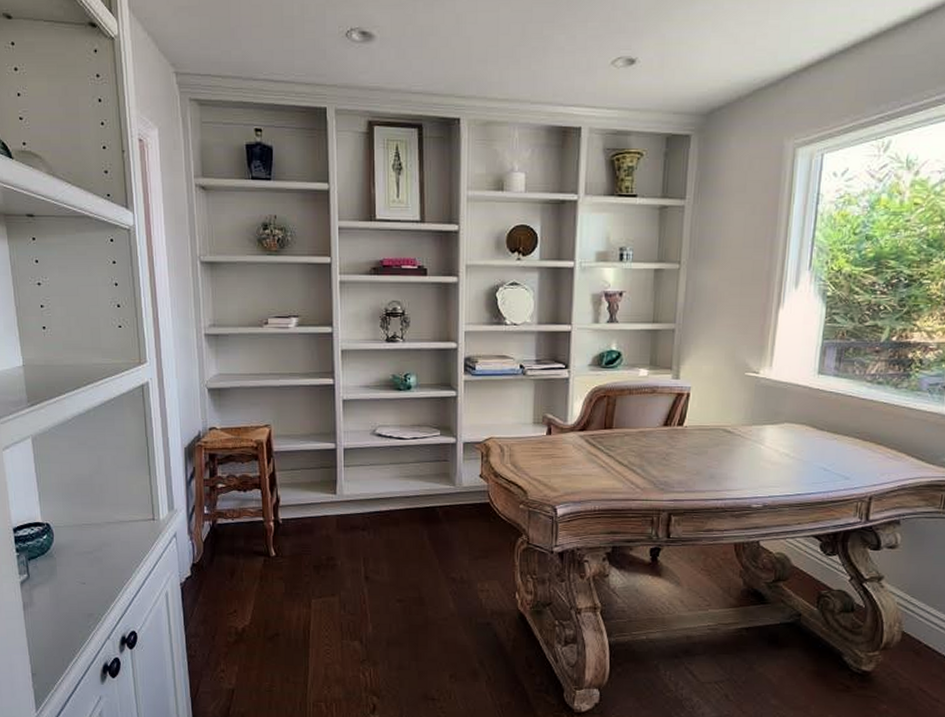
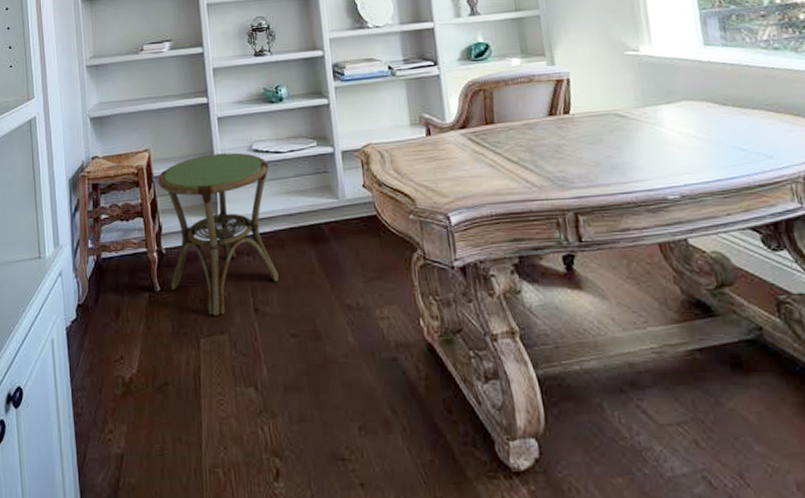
side table: none [277,435,391,581] -> present [157,152,279,316]

